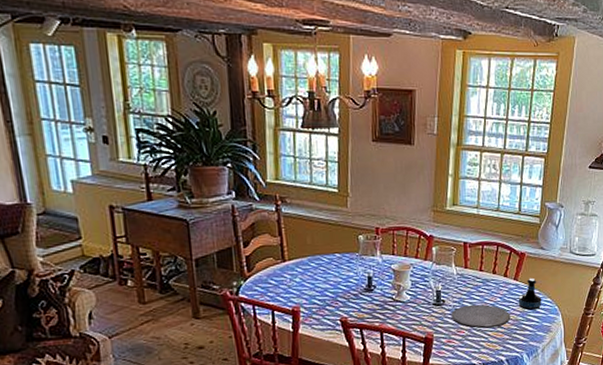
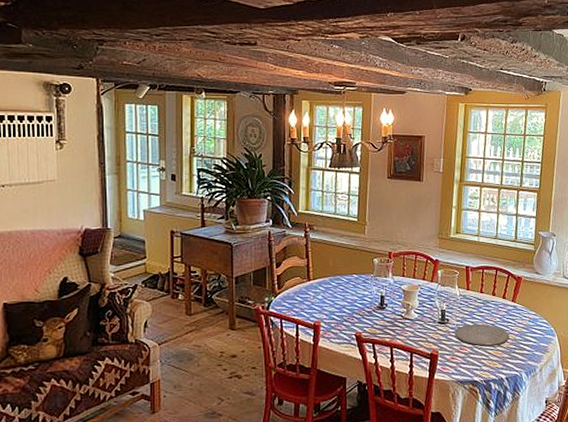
tequila bottle: present [518,278,542,311] -> none [516,300,539,331]

